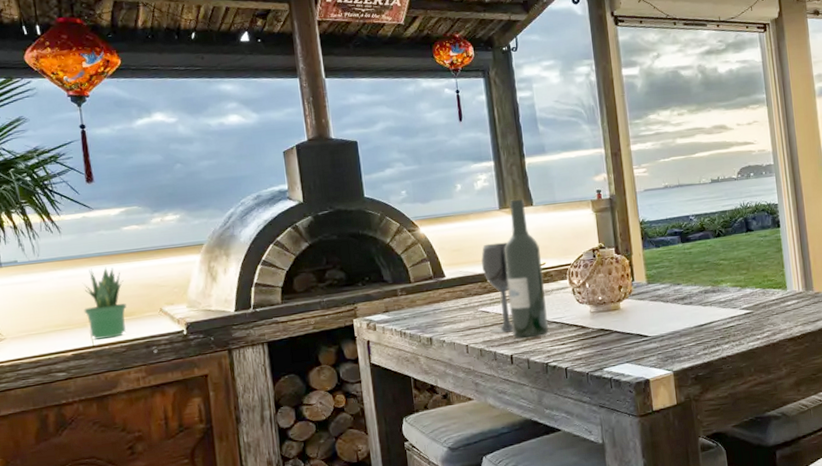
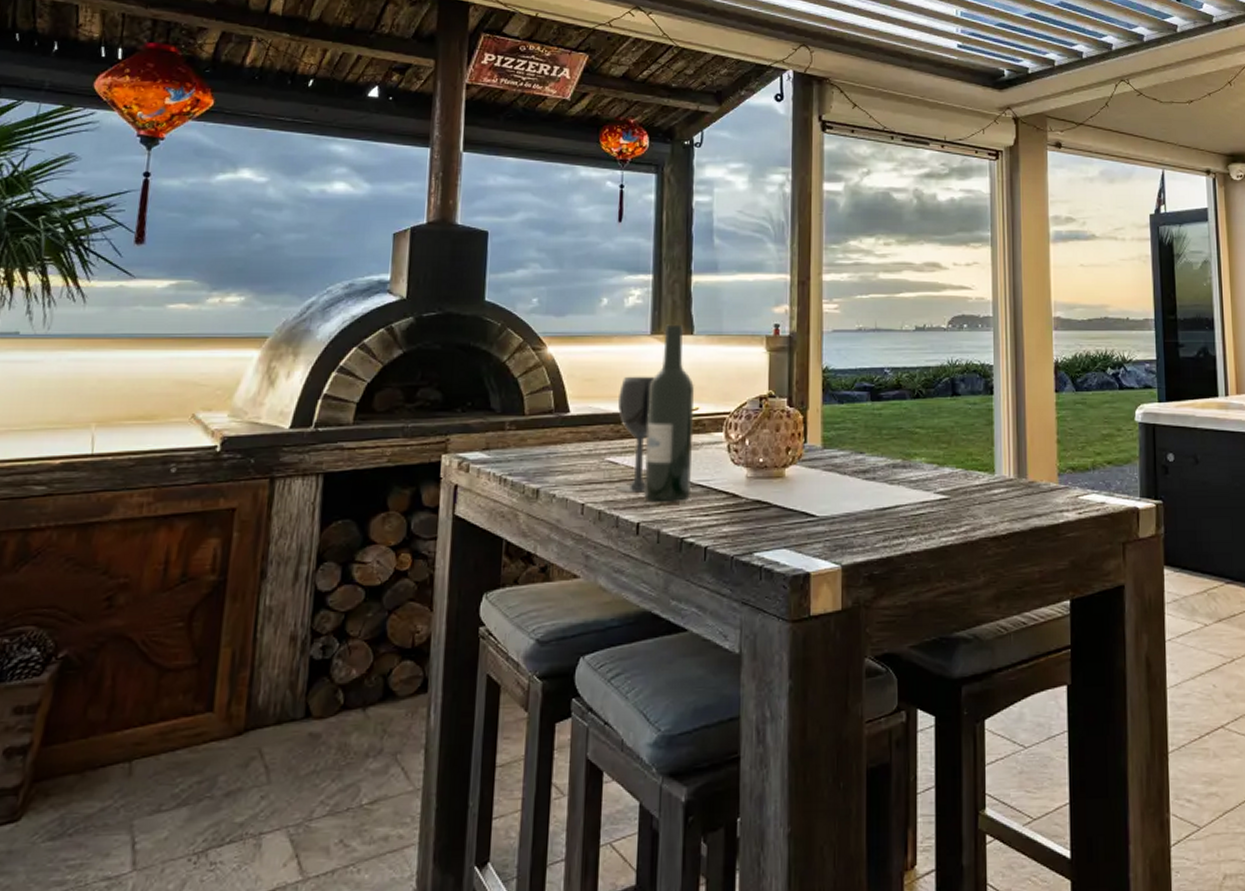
planter: present [82,267,127,340] -> none [90,353,153,446]

